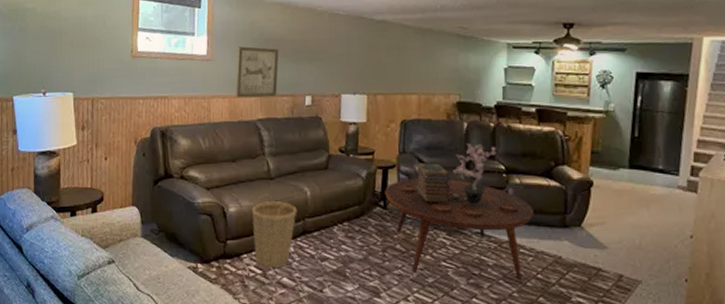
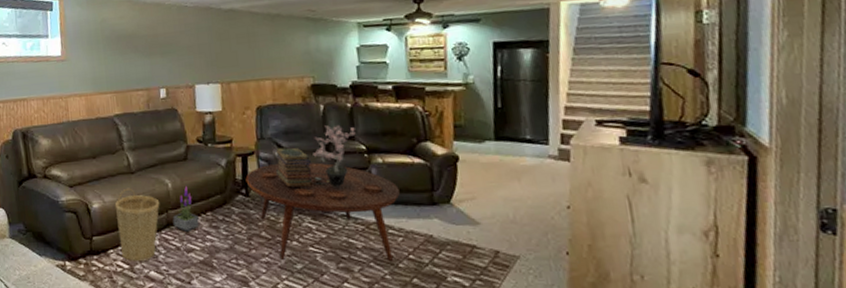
wall art: present [235,46,279,98] -> none [91,44,132,96]
potted plant: none [309,195,335,240] -> present [172,186,200,232]

